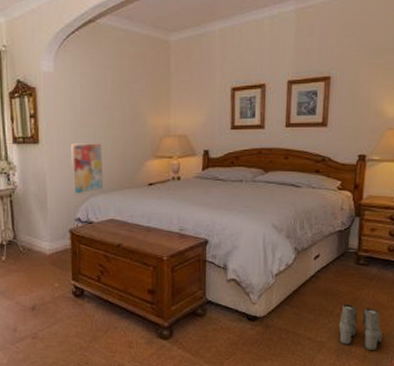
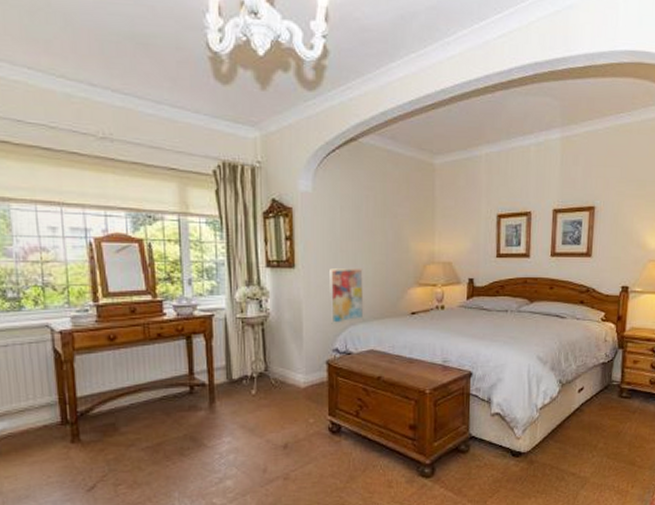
boots: present [339,304,383,351] -> none [602,438,644,486]

